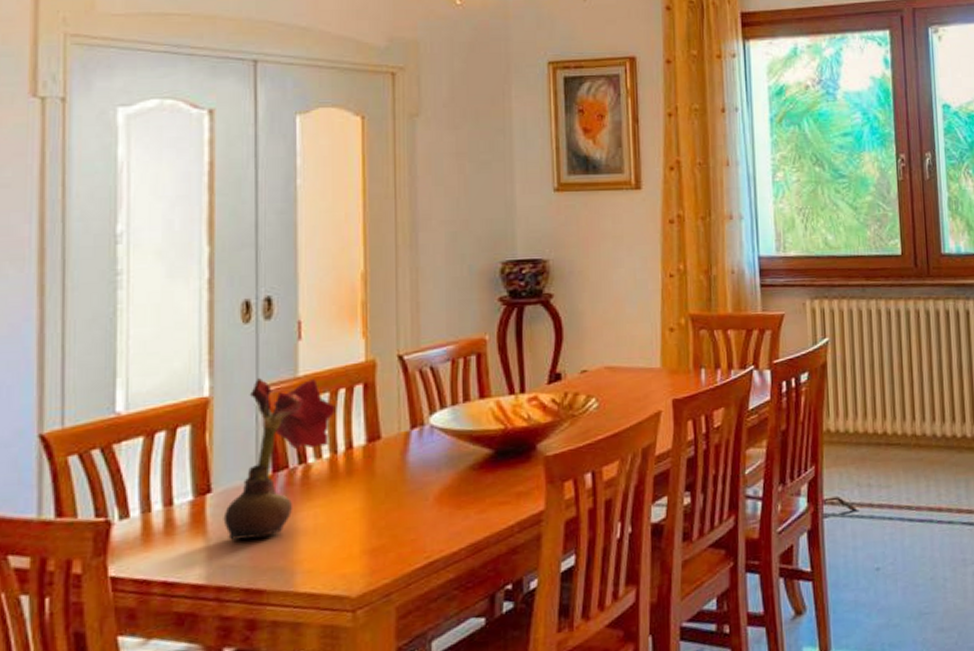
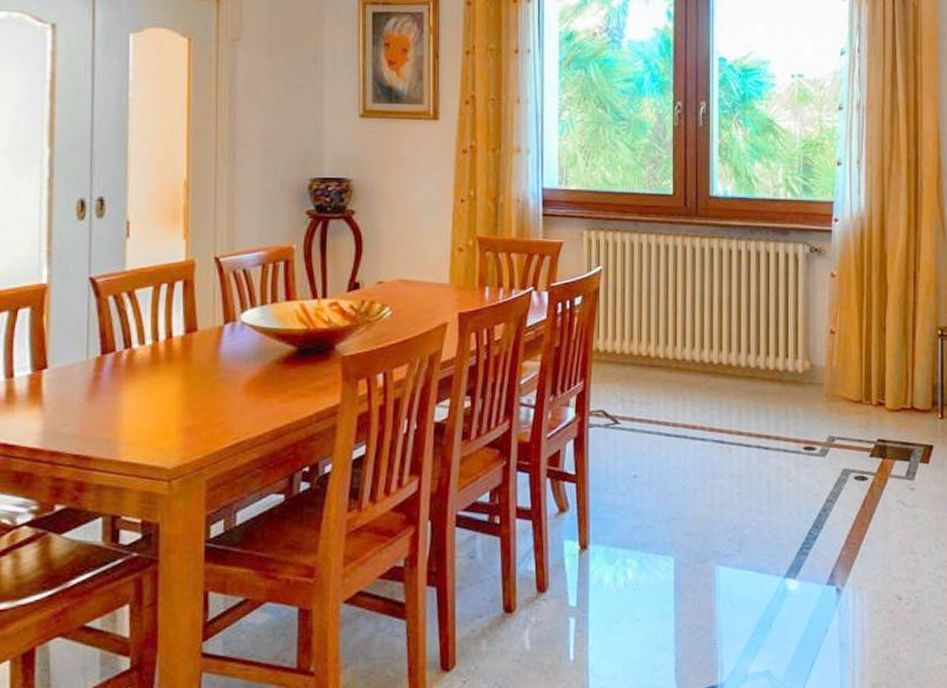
flower: present [223,377,336,540] -> none [57,269,158,411]

